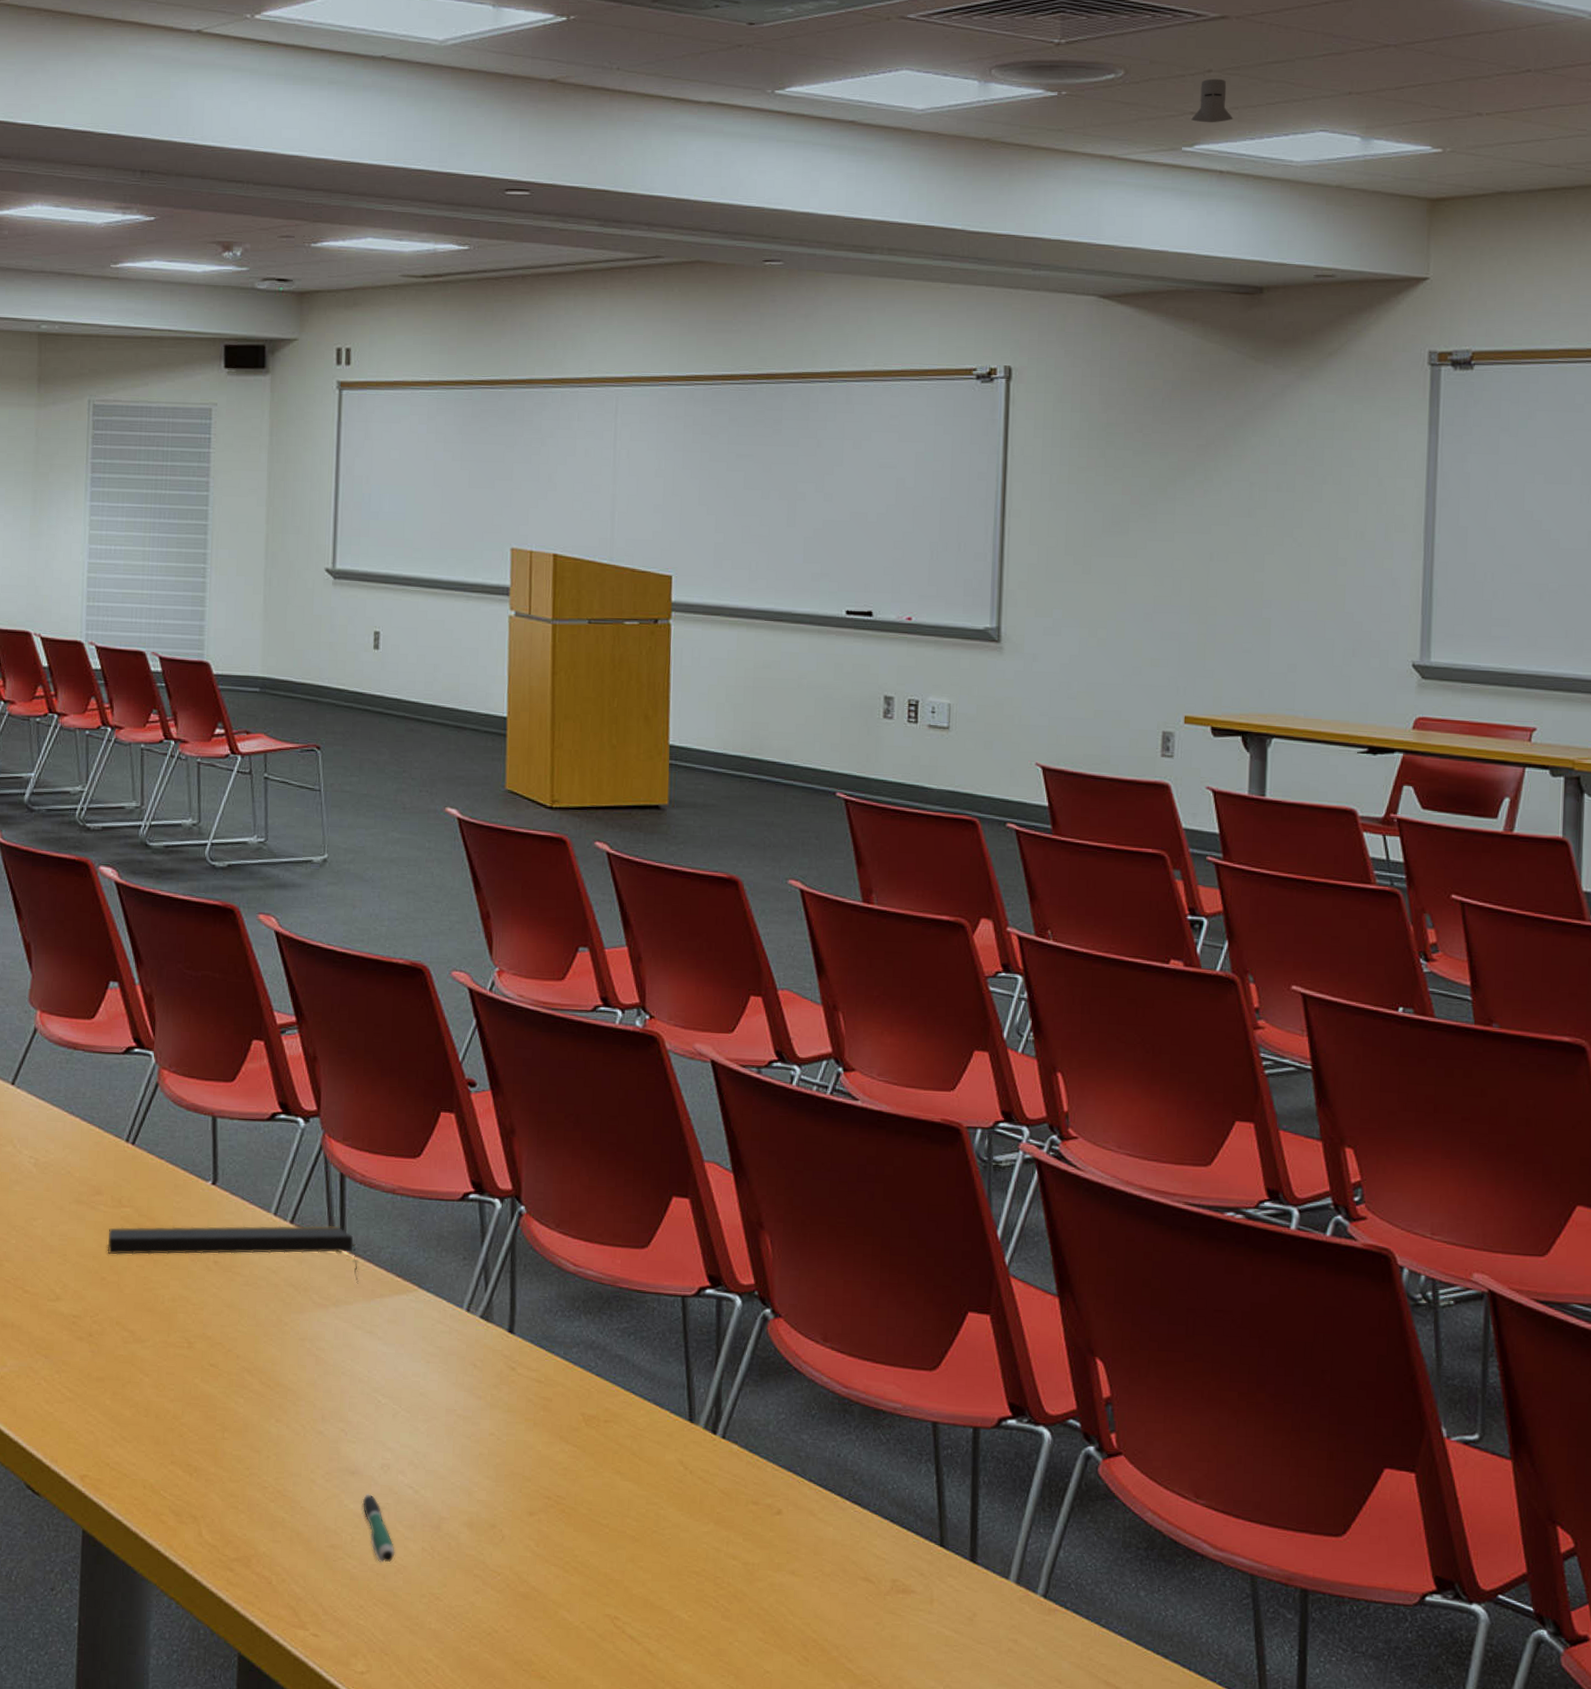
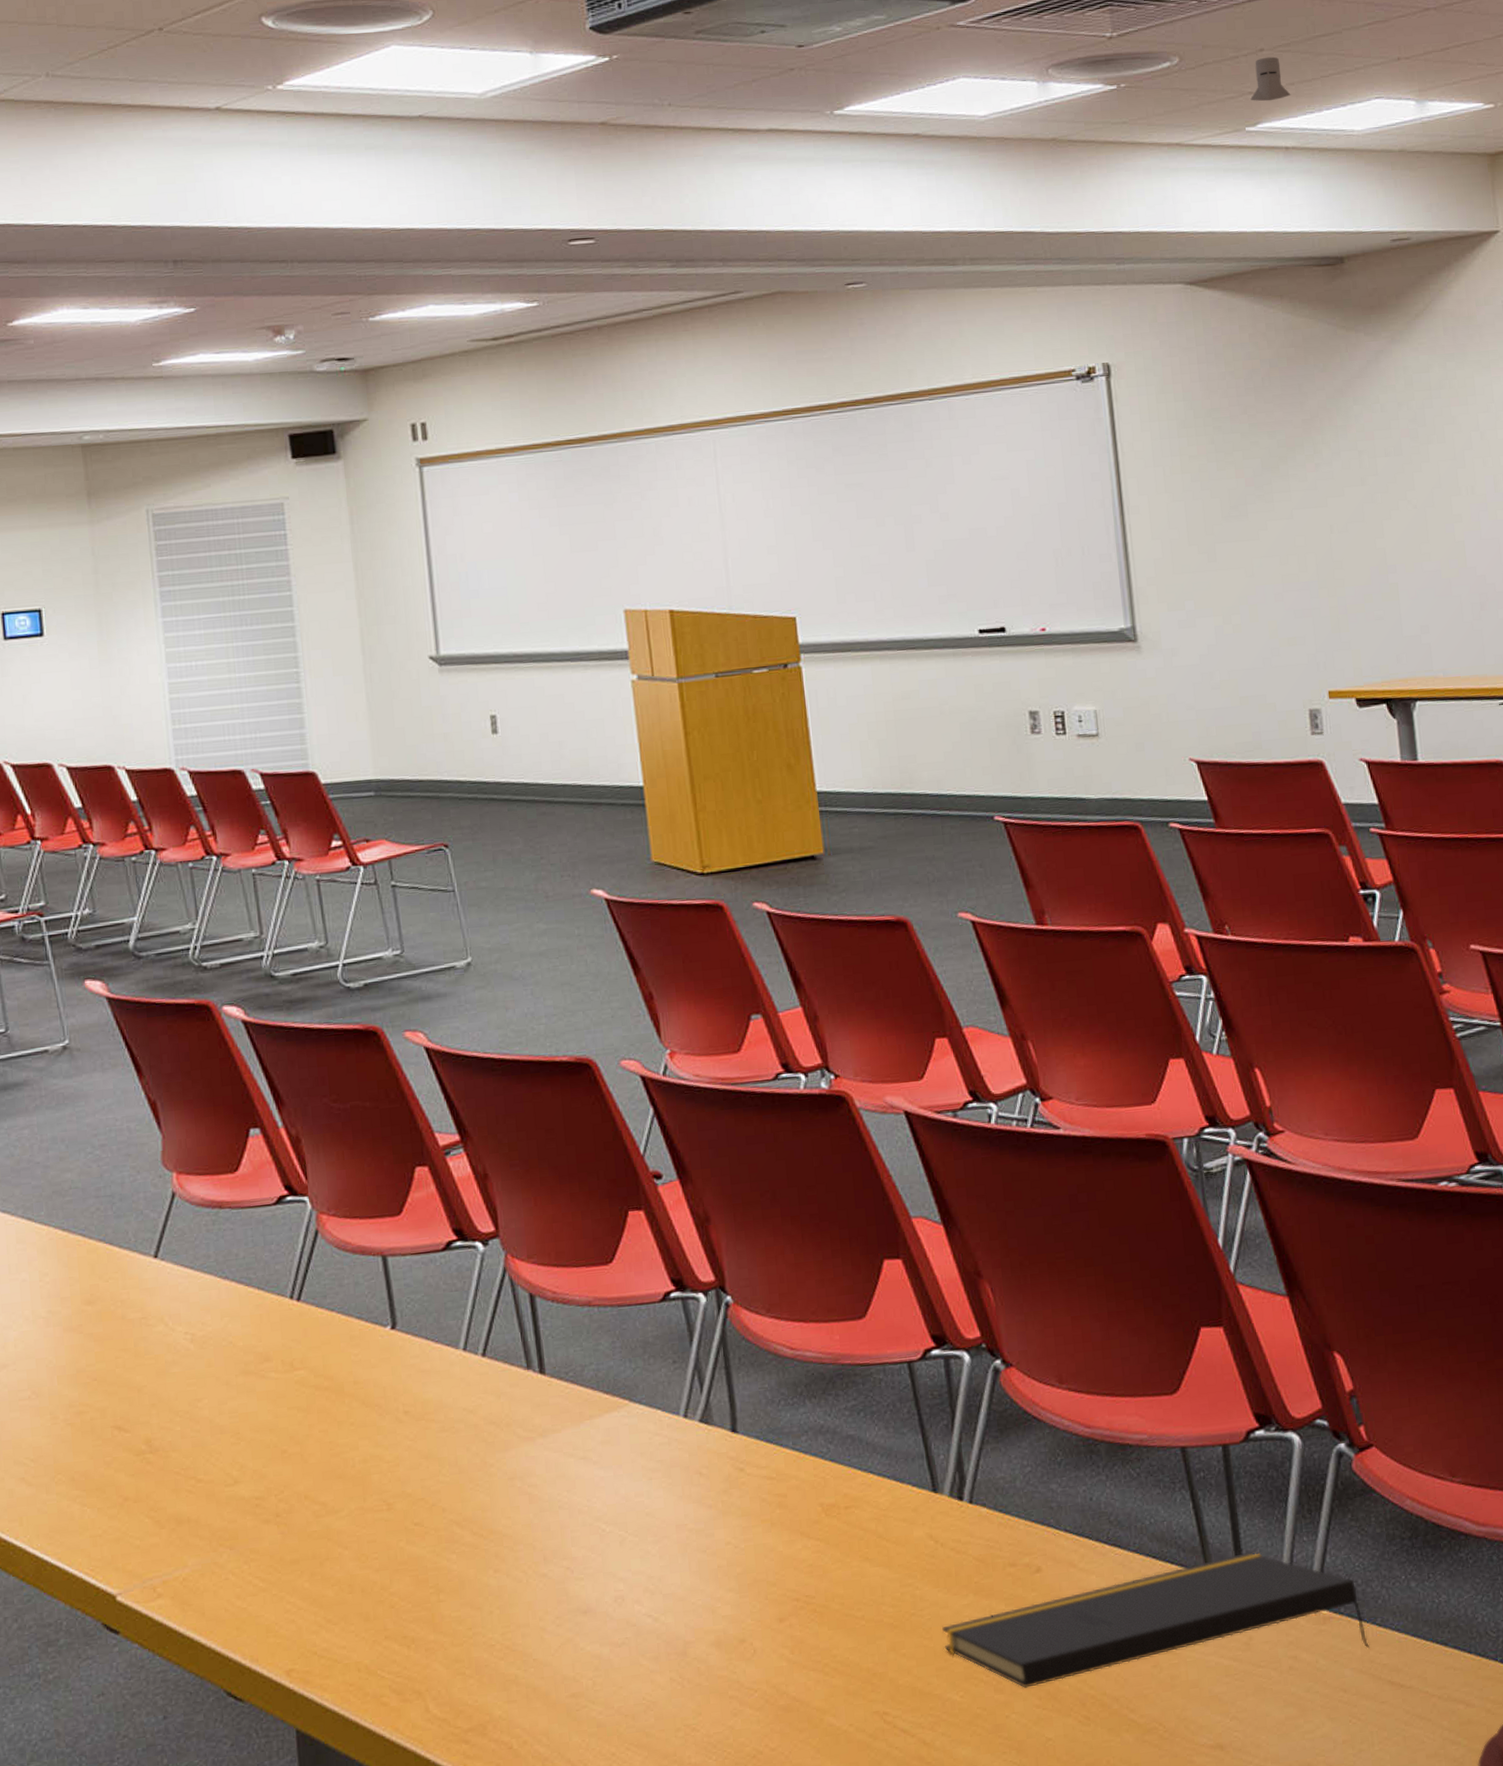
notepad: present [107,1225,358,1284] -> none [284,1350,564,1423]
pen: present [362,1494,395,1563] -> none [599,1631,642,1703]
notepad: none [680,1532,1090,1647] -> present [942,1552,1370,1688]

